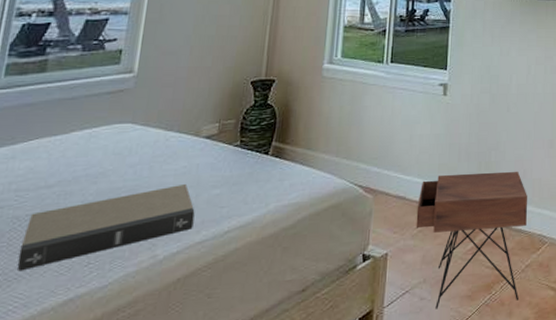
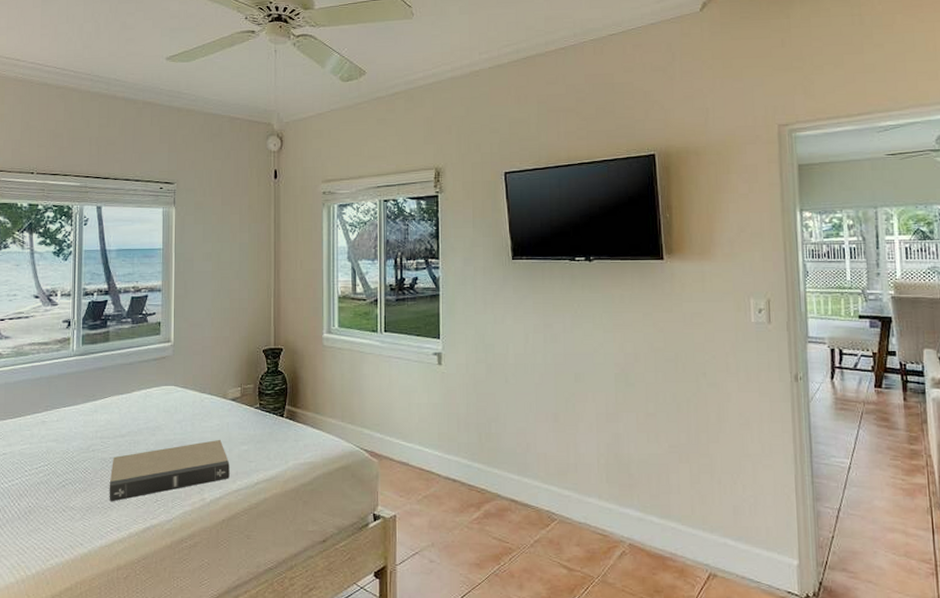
nightstand: present [416,172,527,310] -> none [420,443,533,575]

